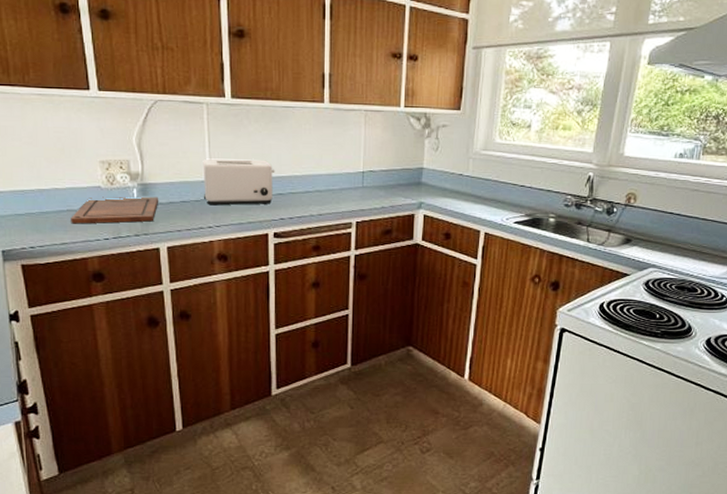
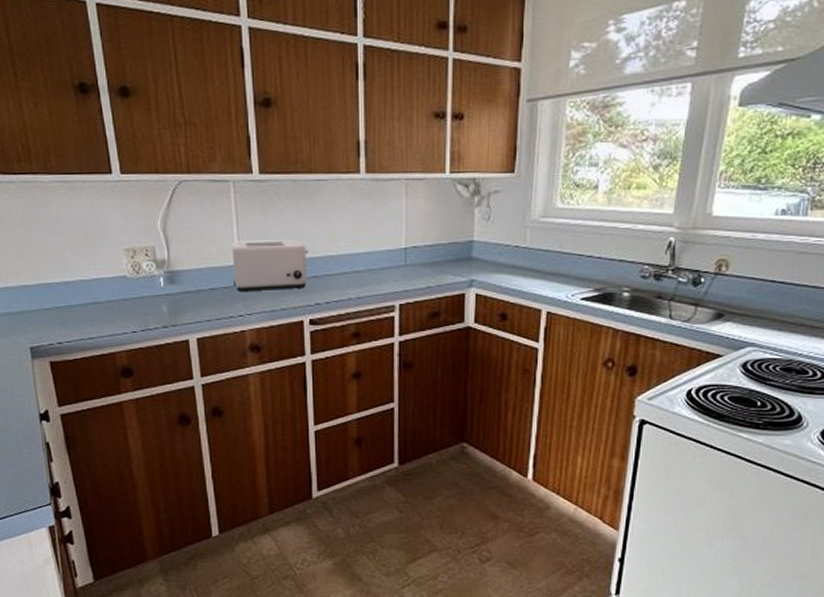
cutting board: present [71,196,159,224] -> none [97,285,187,317]

